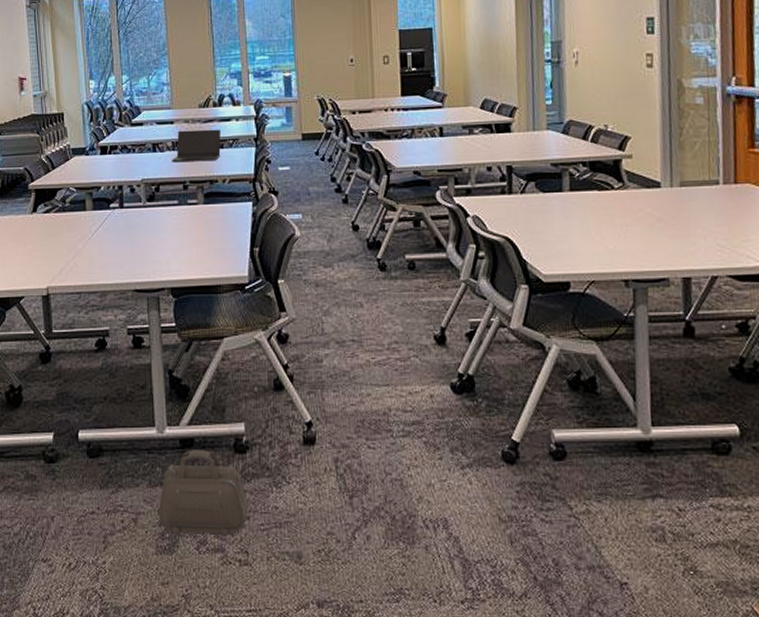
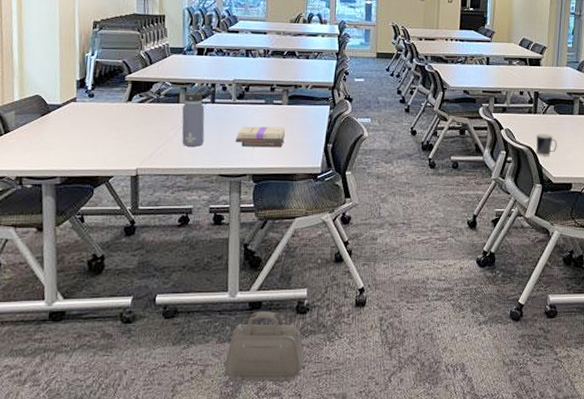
water bottle: none [89,189,115,259] -> present [181,86,206,147]
books: none [149,231,205,256] -> present [235,126,286,148]
laptop: present [171,129,221,163] -> none [261,40,308,69]
mug: none [514,219,545,248] -> present [536,134,557,156]

